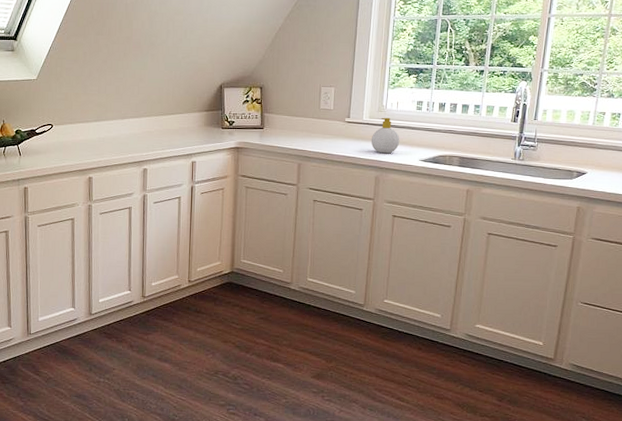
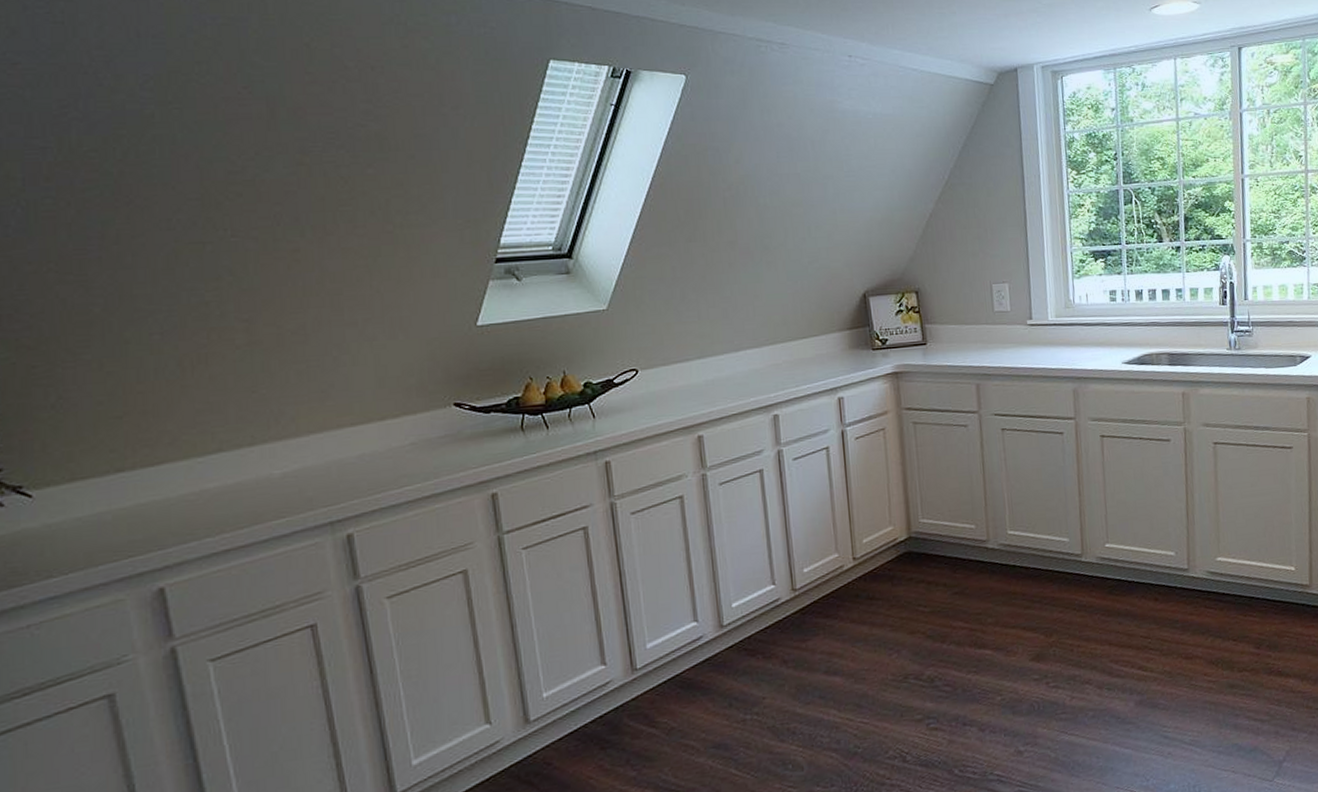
soap bottle: present [371,117,400,154] -> none [1061,314,1096,360]

